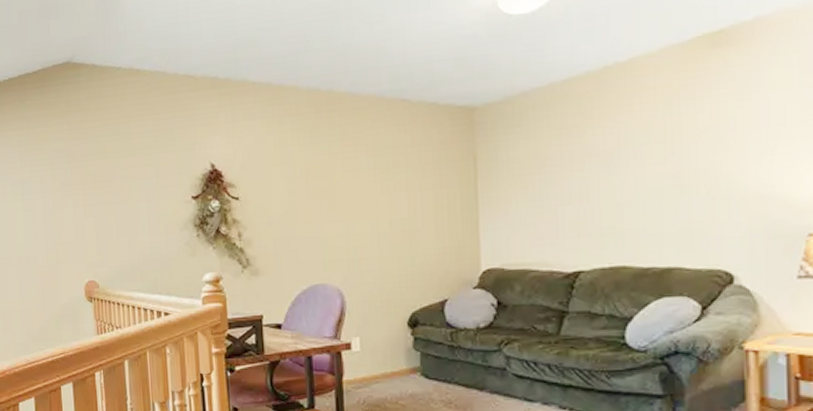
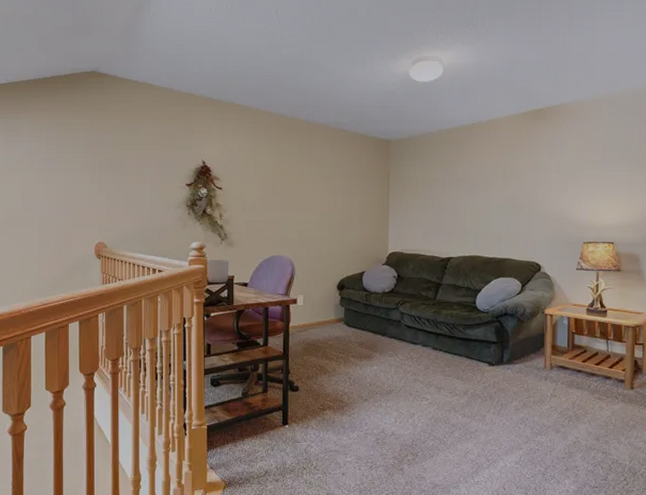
mug: none [226,294,256,327] -> present [207,259,229,283]

